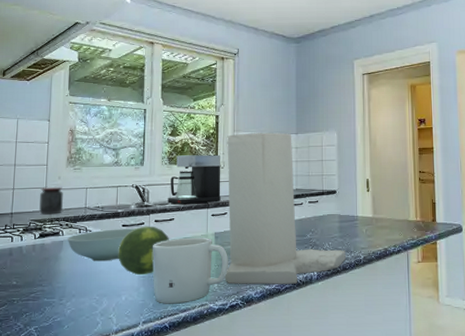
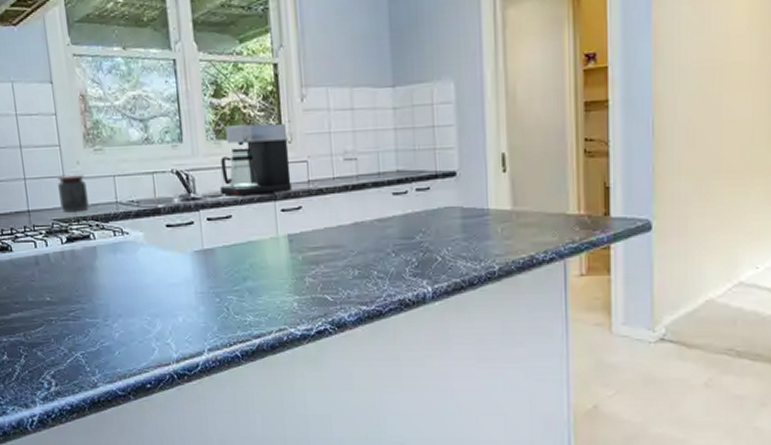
bowl: present [67,228,136,262] -> none [100,229,184,273]
fruit: present [118,226,169,275] -> none [165,226,229,290]
mug: present [152,237,229,304] -> none [207,240,311,328]
paper towel: present [224,132,347,285] -> none [292,86,474,305]

